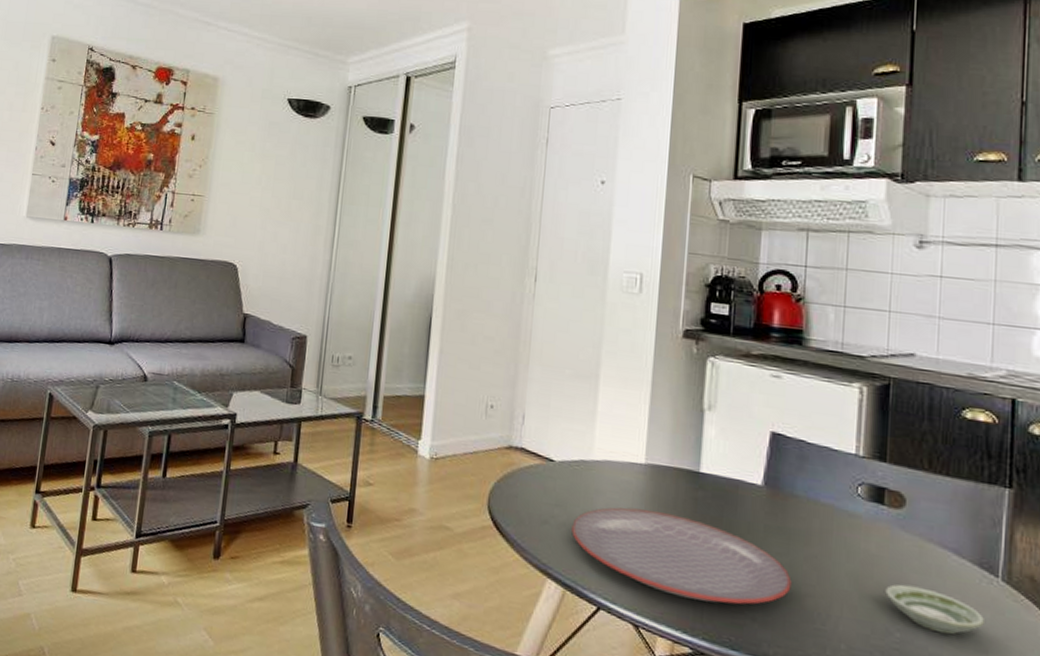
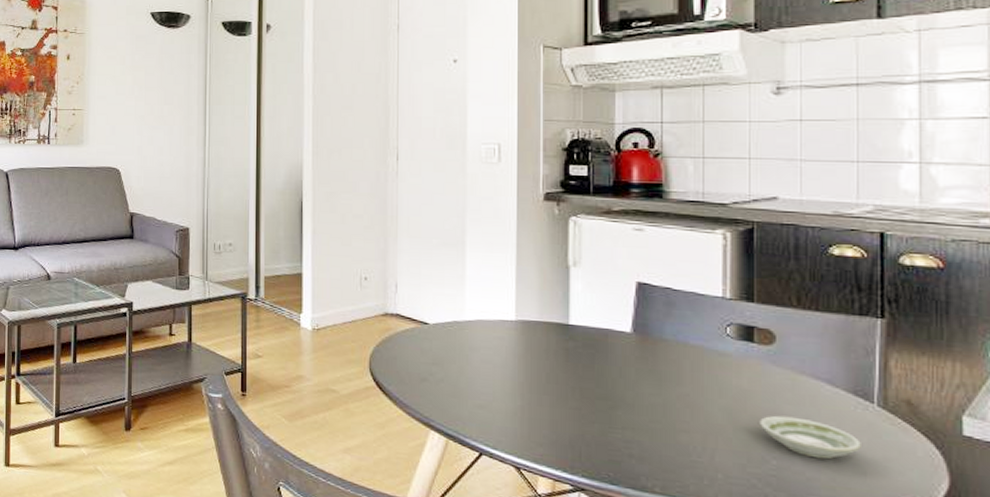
plate: present [572,507,792,605] -> none [450,361,666,443]

